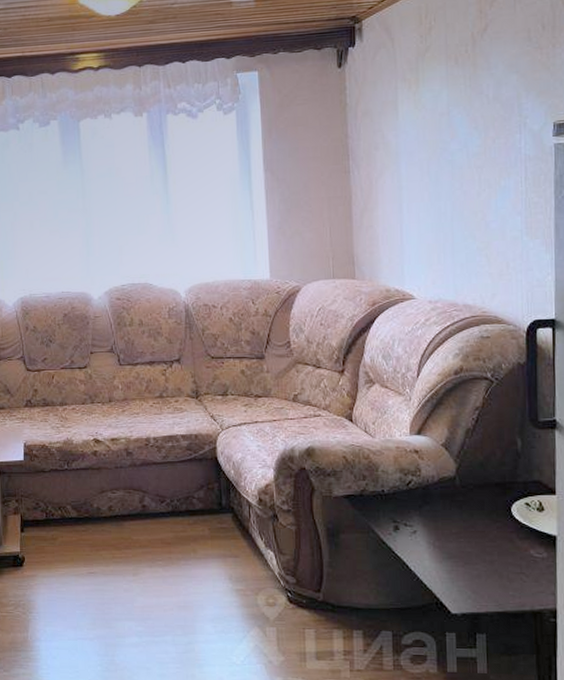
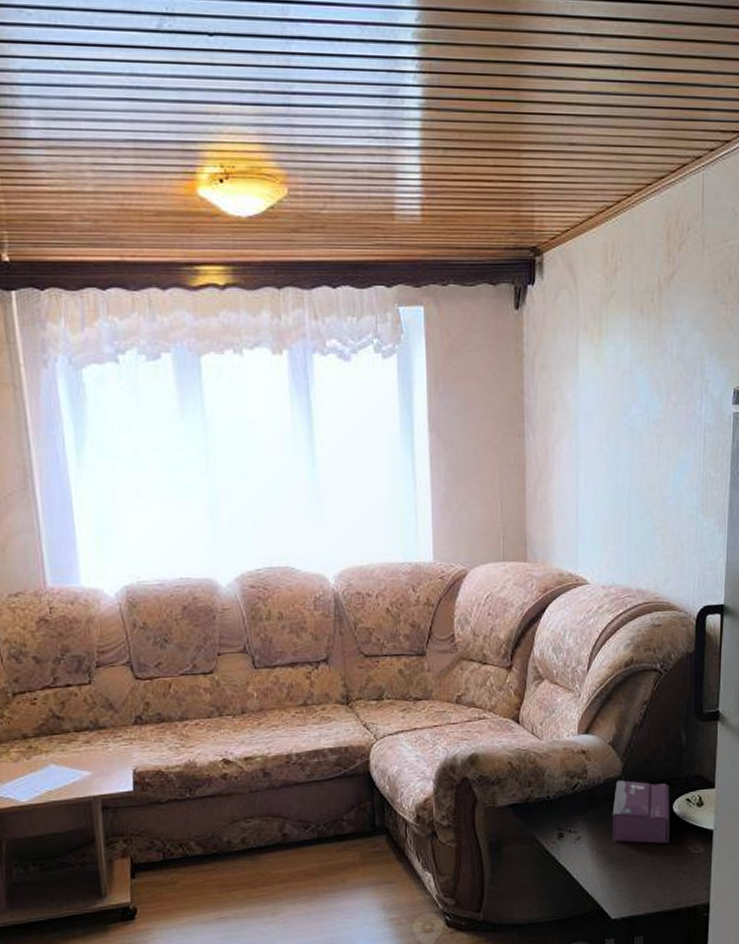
tissue box: none [448,480,509,545] -> present [612,780,670,844]

